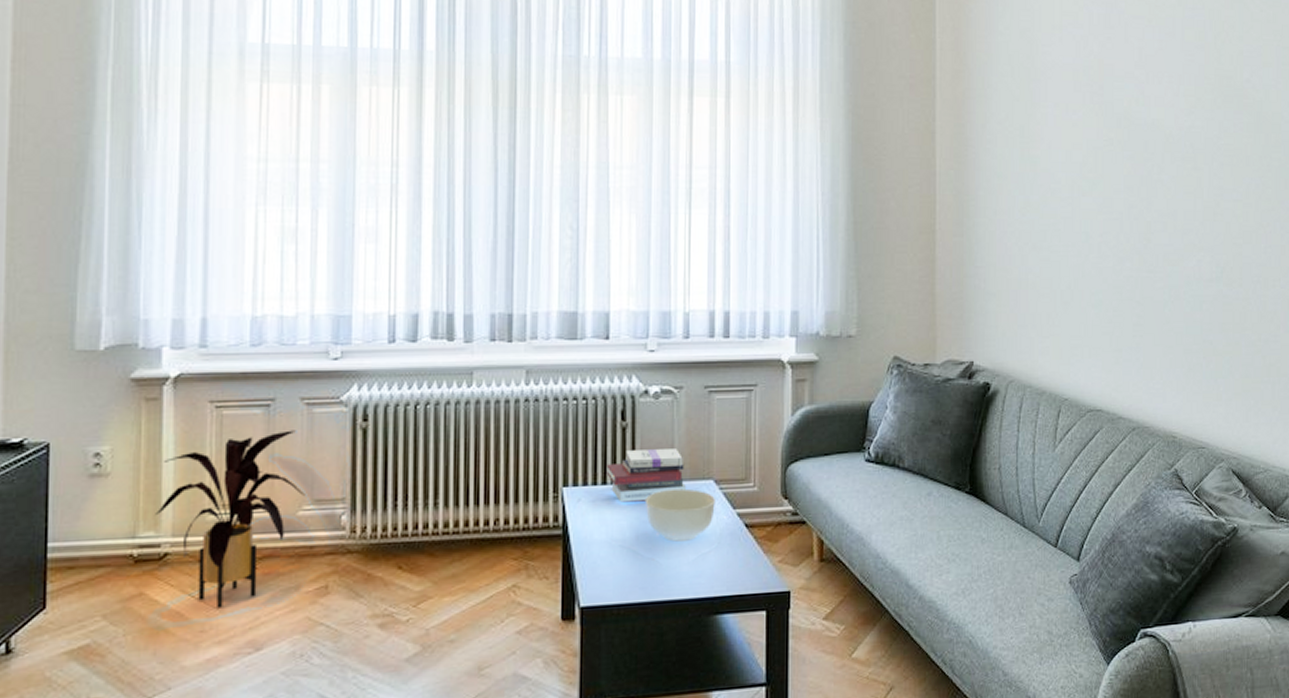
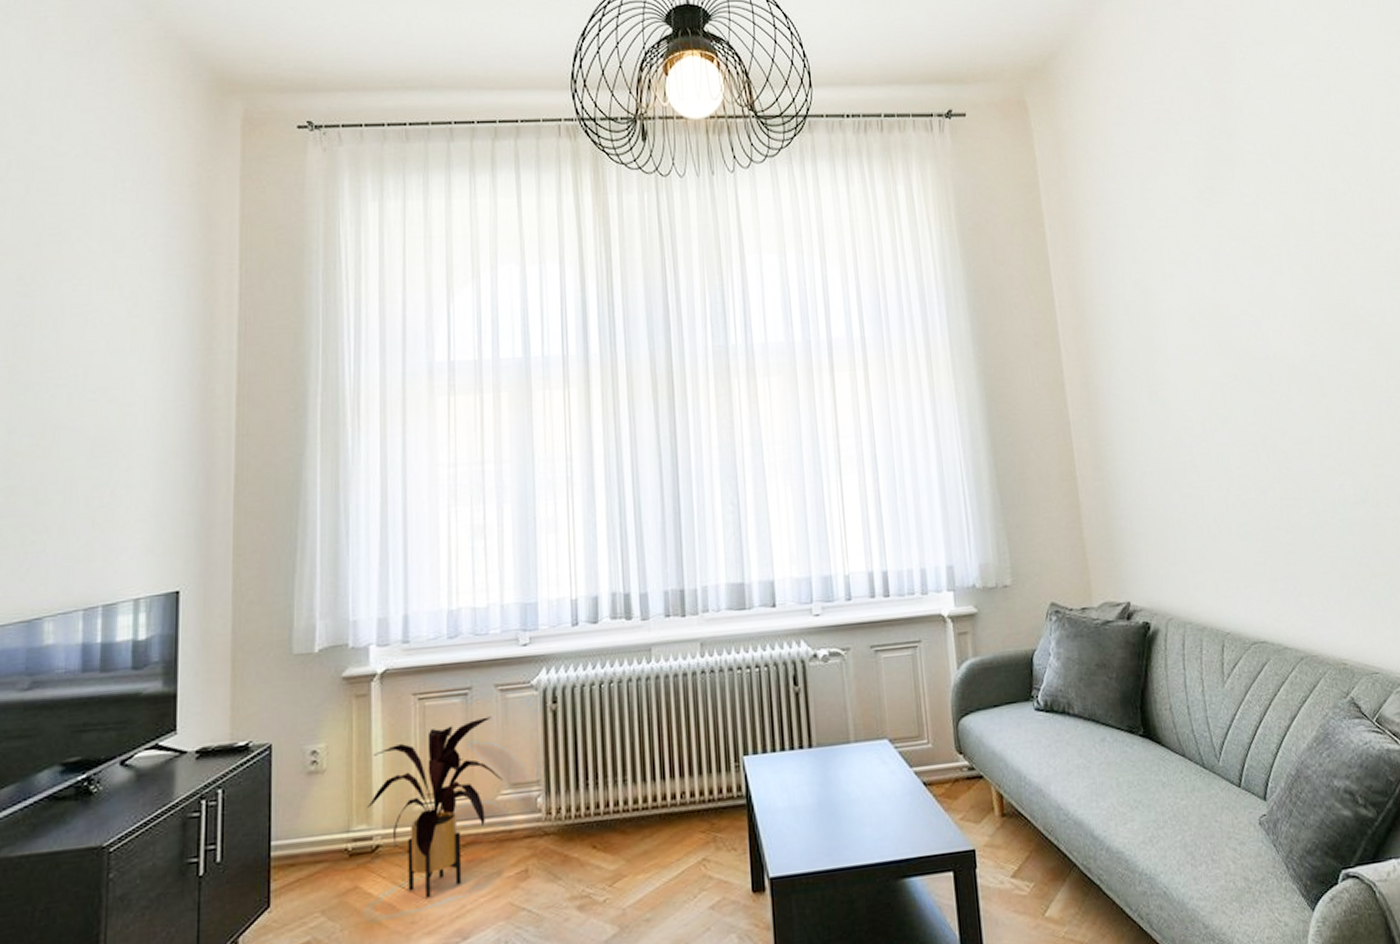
books: present [606,449,686,503] -> none [783,710,862,768]
bowl: present [644,488,715,543] -> none [823,749,892,806]

